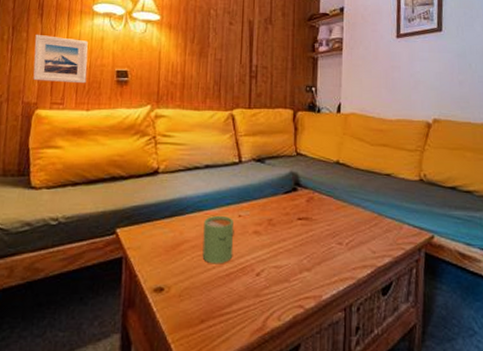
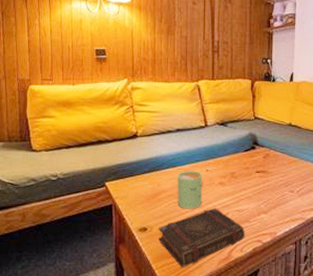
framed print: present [33,34,88,84] -> none [22,18,70,62]
book: none [177,262,283,342] -> present [158,207,245,268]

